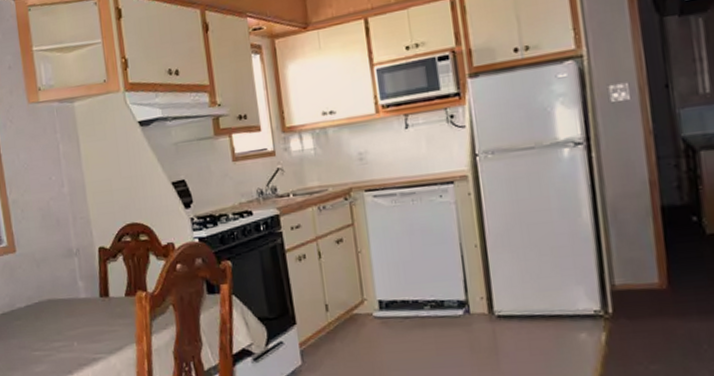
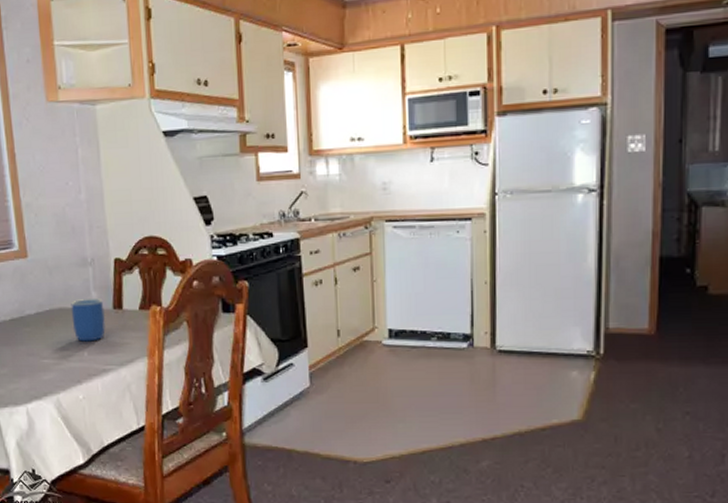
mug: none [59,288,93,332] -> present [71,299,106,342]

